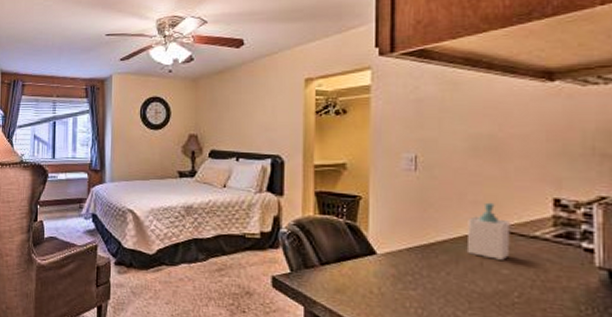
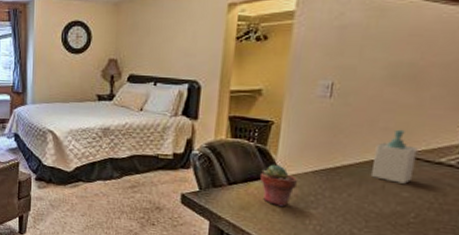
potted succulent: none [352,242,392,288] -> present [259,164,297,206]

